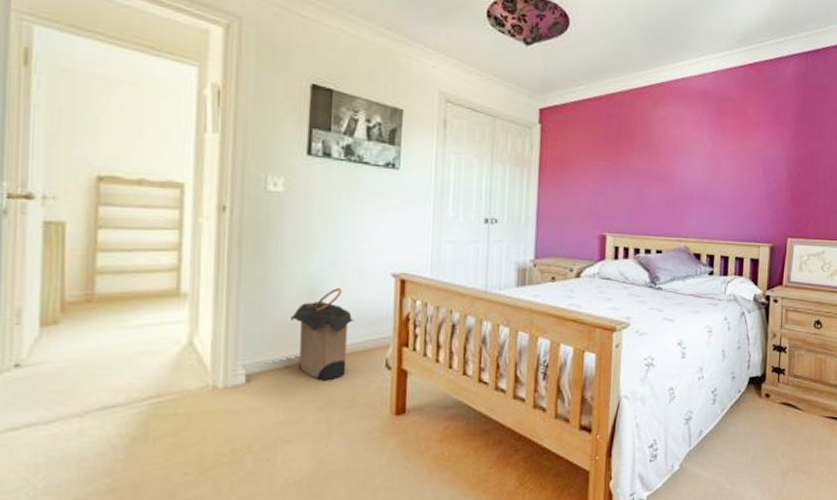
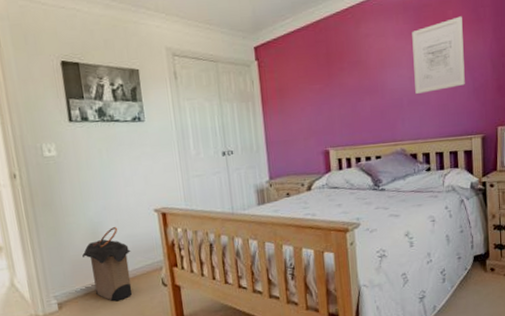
wall art: none [706,116,763,190] -> present [412,16,465,94]

